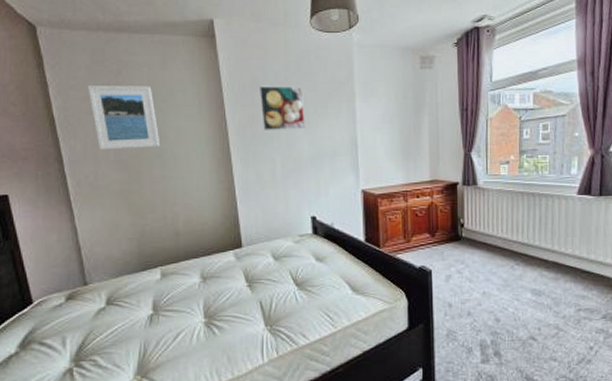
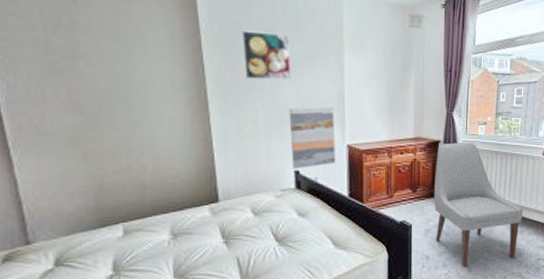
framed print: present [87,86,161,150] -> none [32,13,125,90]
wall art: none [304,152,351,215] -> present [289,106,336,170]
chair: none [454,184,557,316] -> present [434,143,523,267]

